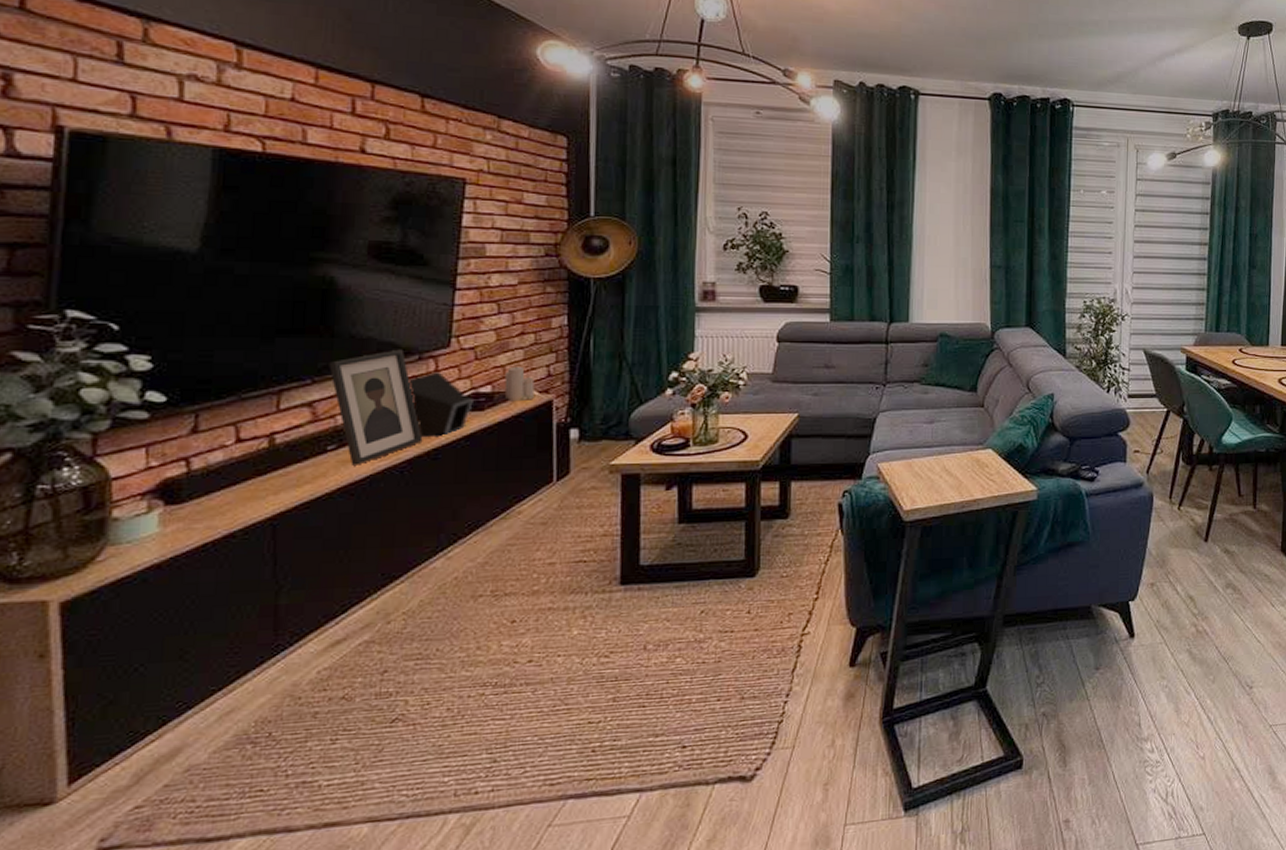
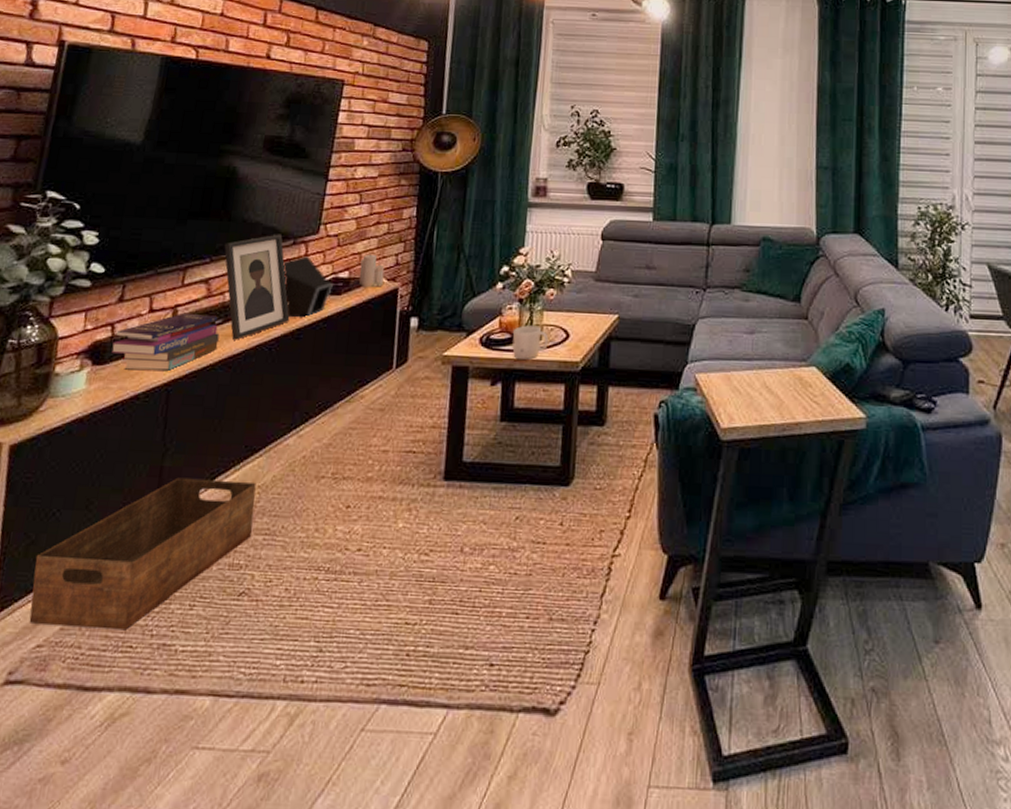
storage basket: none [118,610,401,786] -> present [29,477,256,629]
books: none [188,440,334,507] -> present [111,312,220,371]
mug: none [686,429,726,462] -> present [512,325,549,359]

